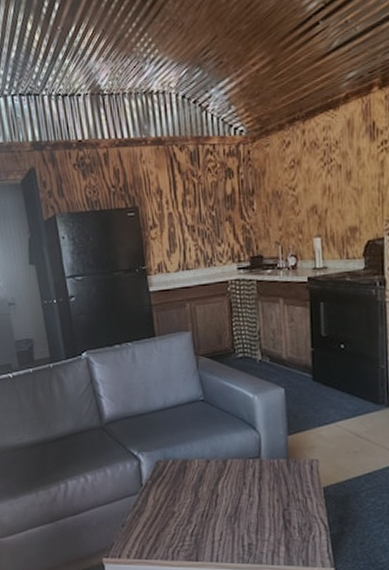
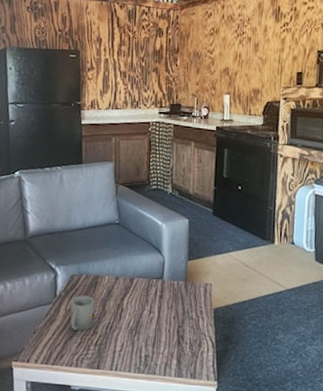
mug: none [158,482,189,522] -> present [70,295,96,331]

